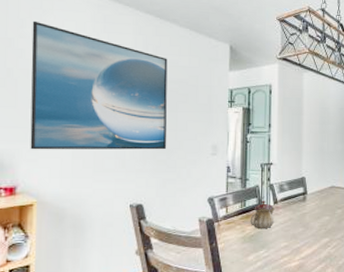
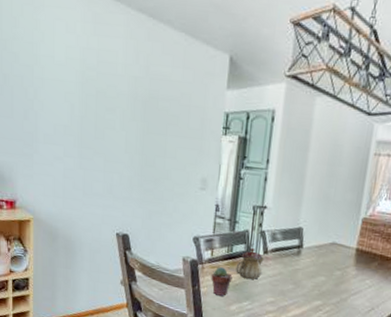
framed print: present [30,20,168,150] -> none [25,19,159,178]
potted succulent: none [227,222,248,249] -> present [211,267,233,296]

